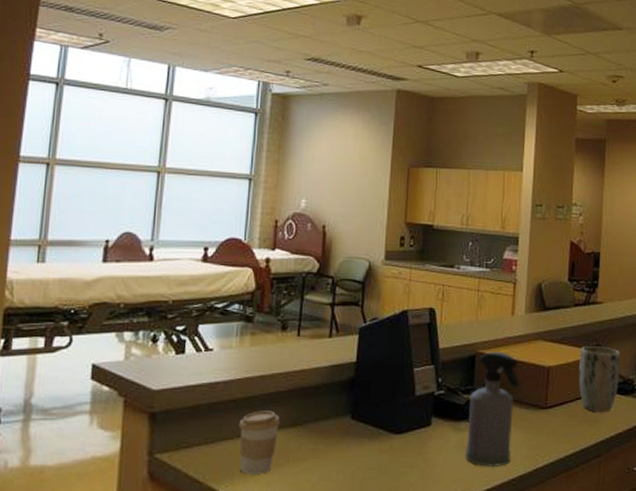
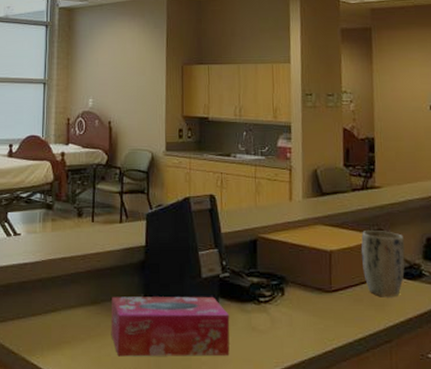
coffee cup: present [239,410,280,475] -> none [45,289,81,348]
tissue box: none [312,416,442,482] -> present [111,296,230,357]
spray bottle: present [464,351,520,468] -> none [252,235,303,350]

